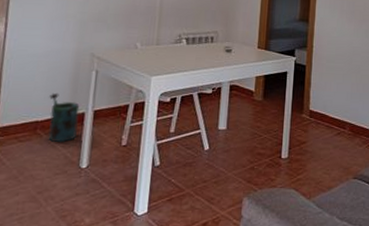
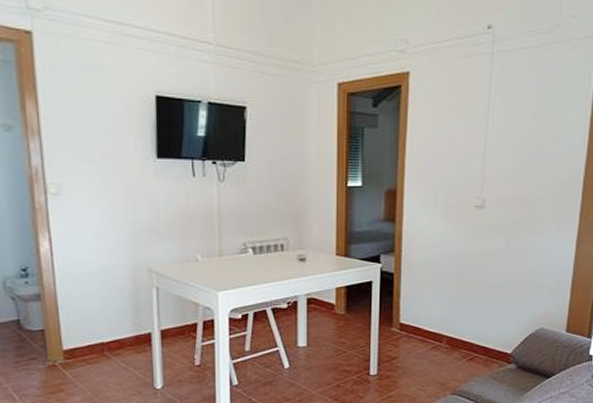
watering can: present [48,92,80,143] -> none [111,312,147,365]

